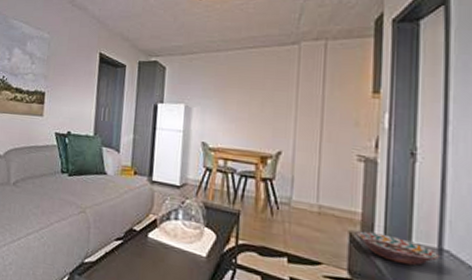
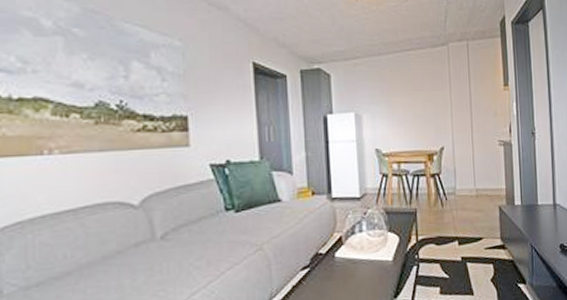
decorative bowl: present [355,230,441,266] -> none [503,202,555,223]

